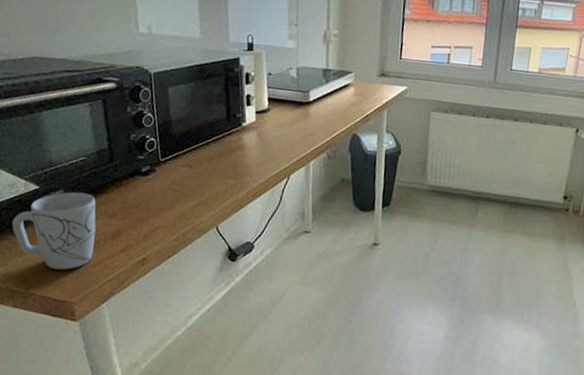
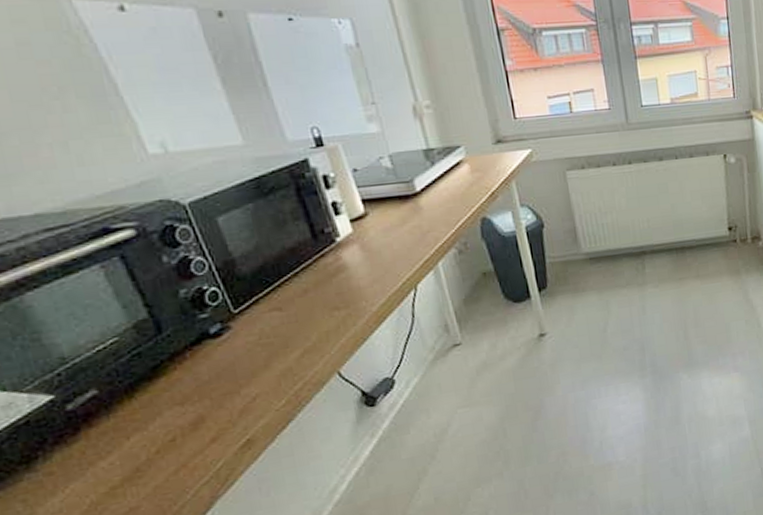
mug: present [12,192,96,270] -> none [24,383,171,496]

